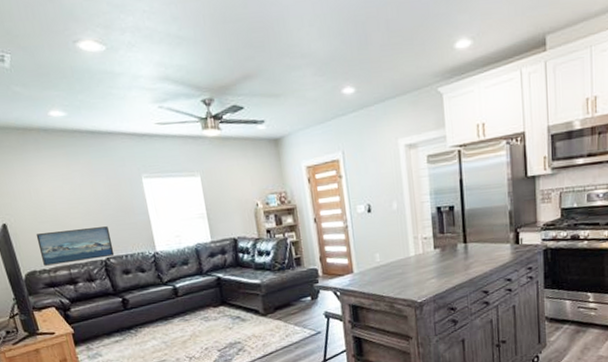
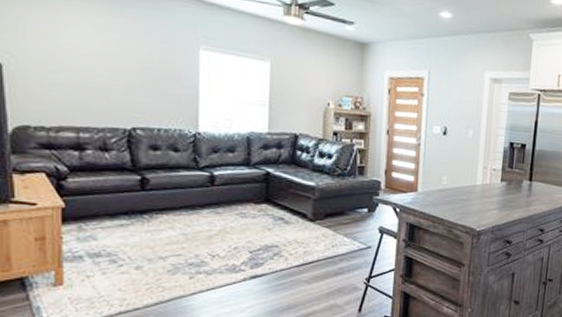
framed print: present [35,226,115,266] -> none [41,83,144,127]

